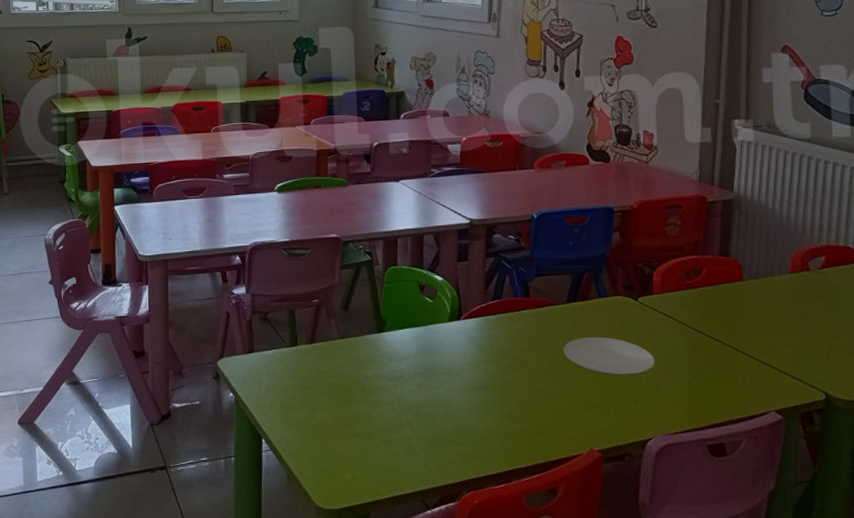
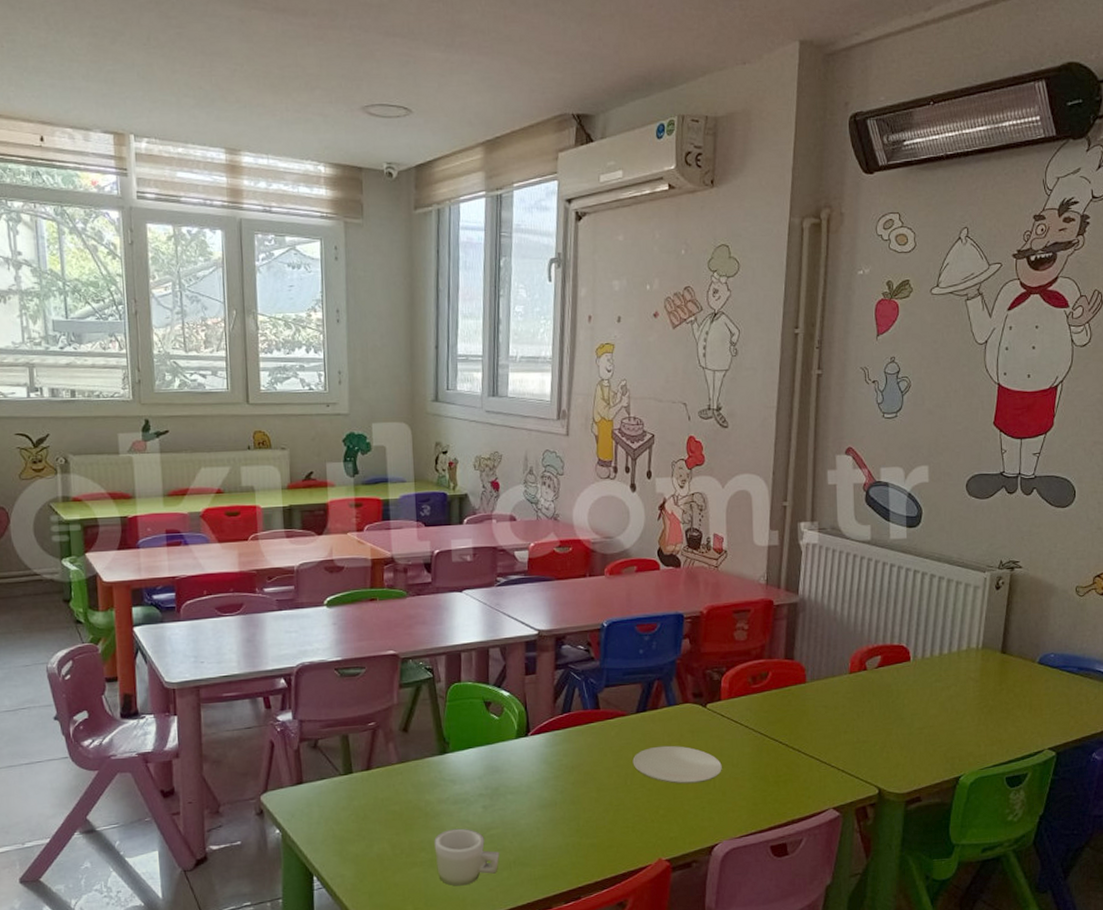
cup: none [371,404,434,459] -> present [434,828,500,886]

